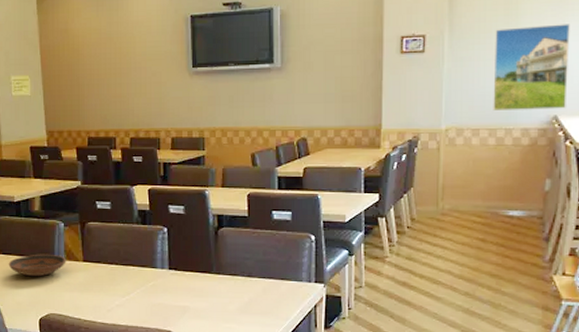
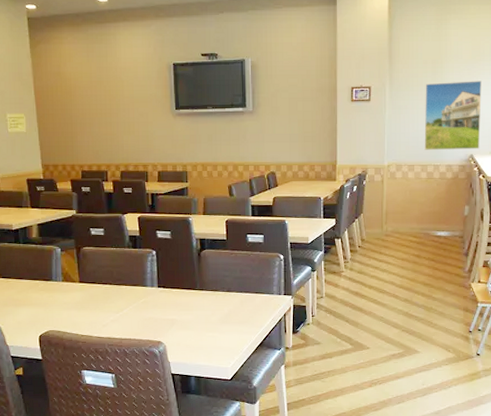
bowl: present [8,254,67,277] -> none [8,276,64,298]

